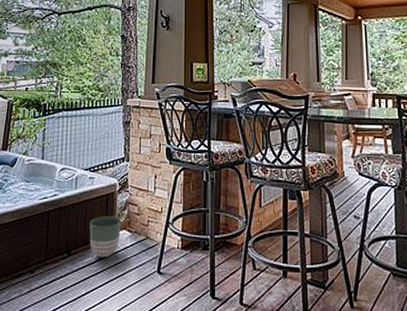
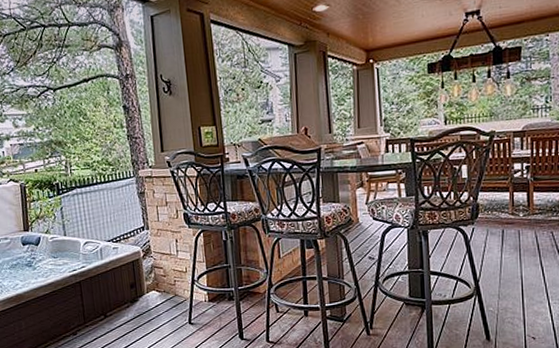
planter: present [89,216,121,258] -> none [120,279,151,317]

